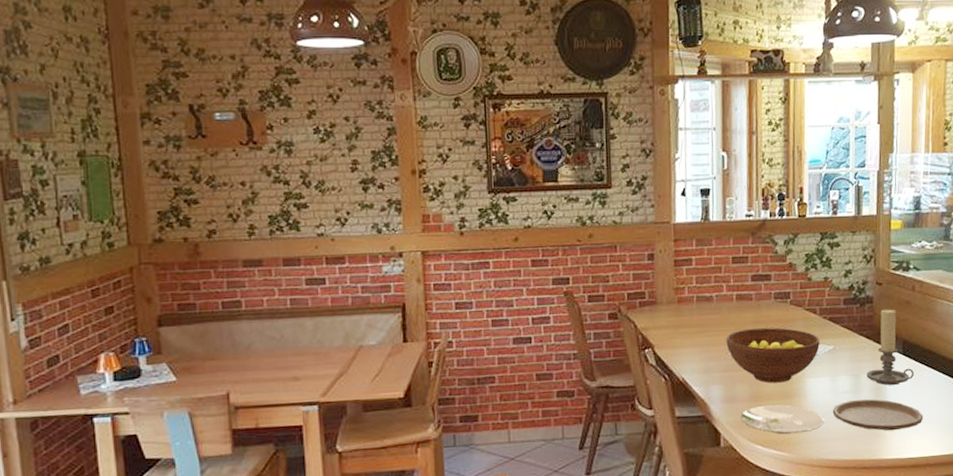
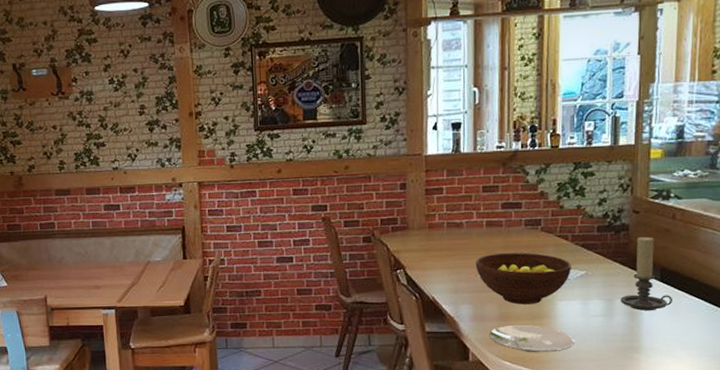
plate: present [832,399,924,431] -> none [583,322,682,355]

